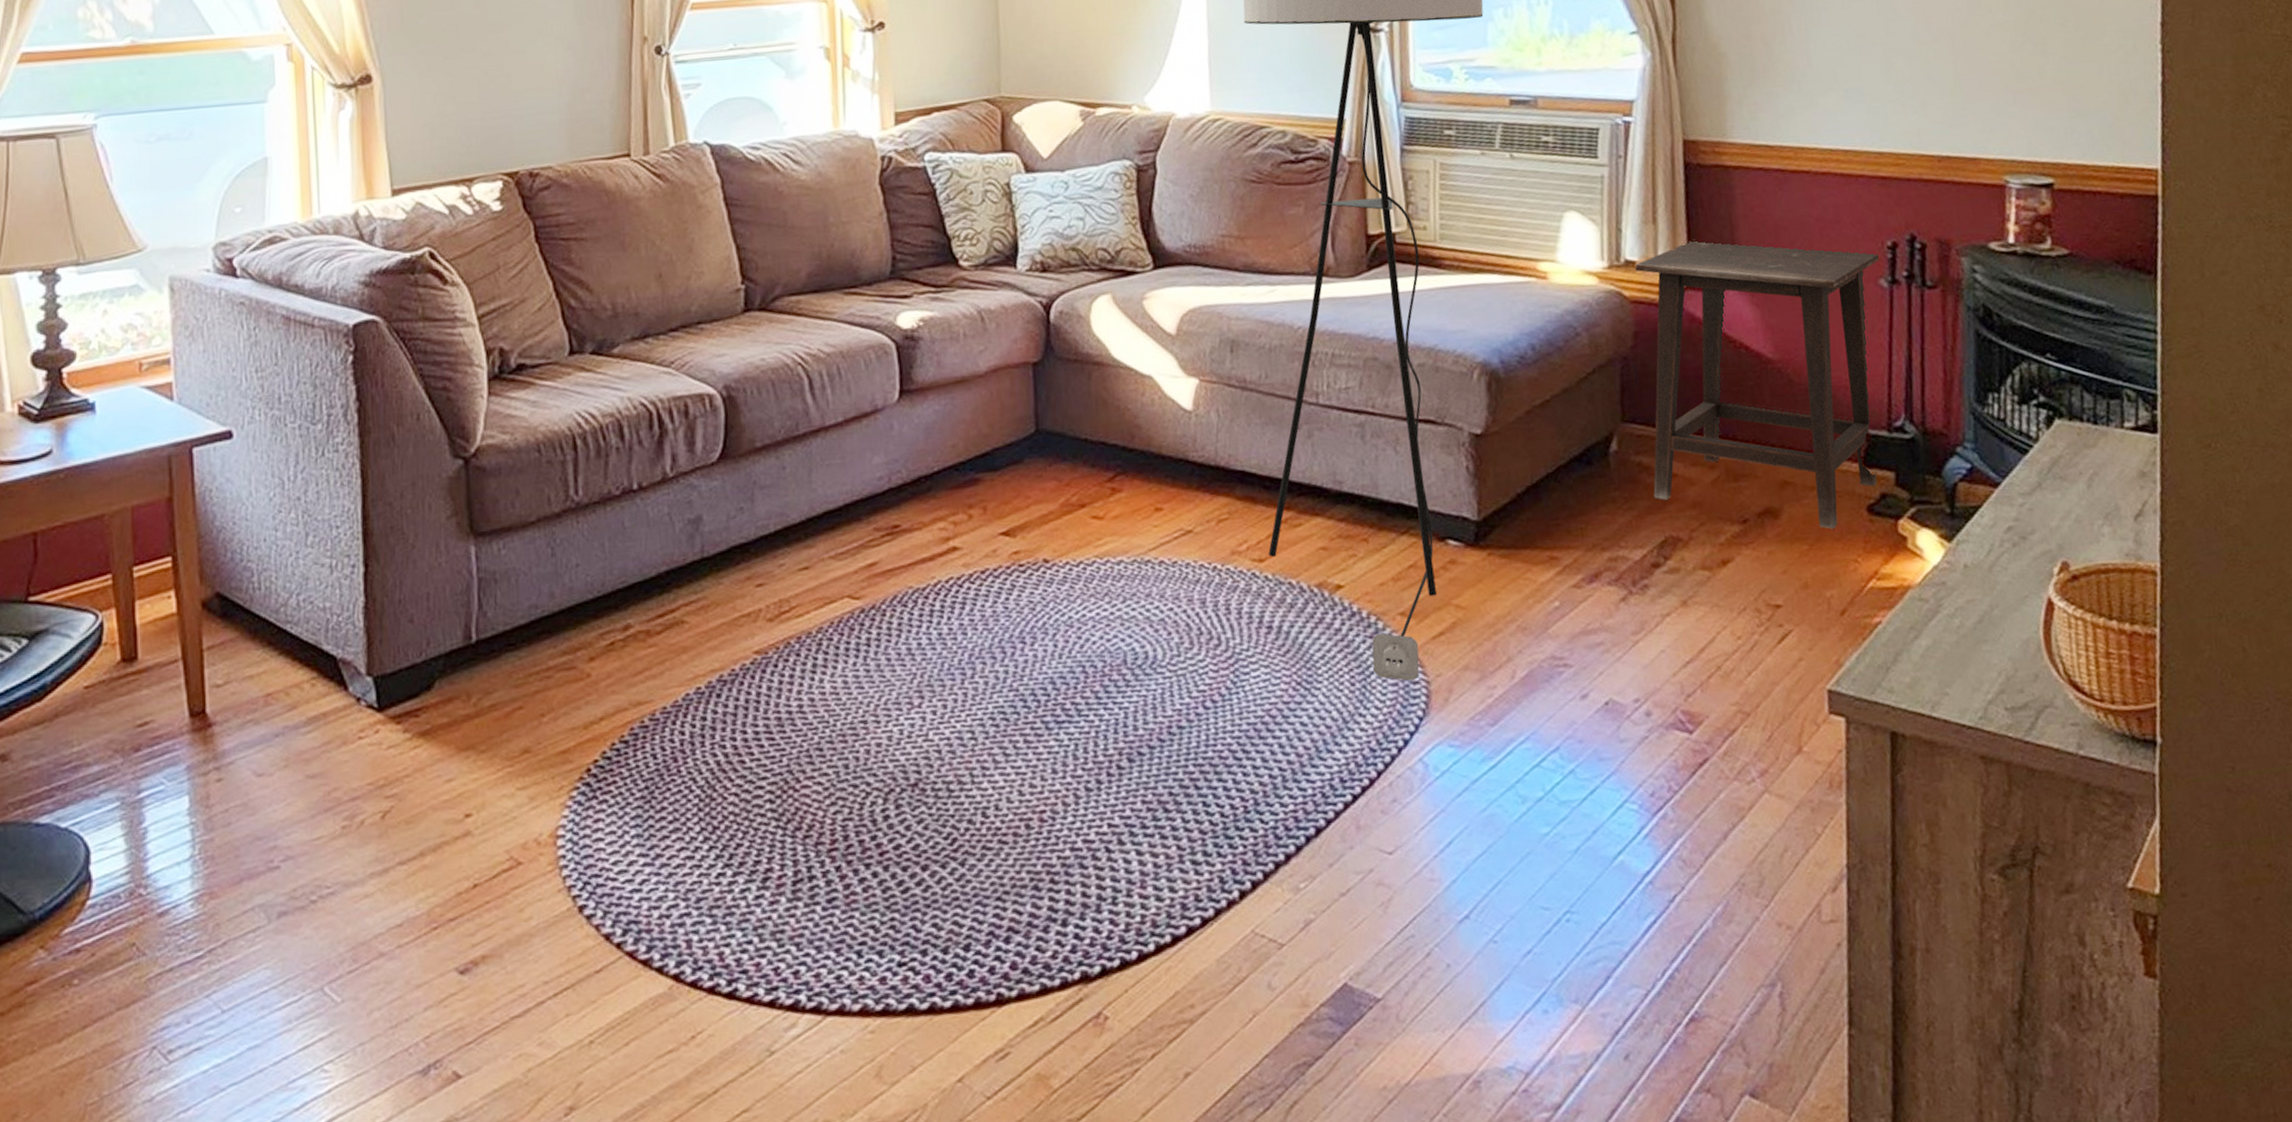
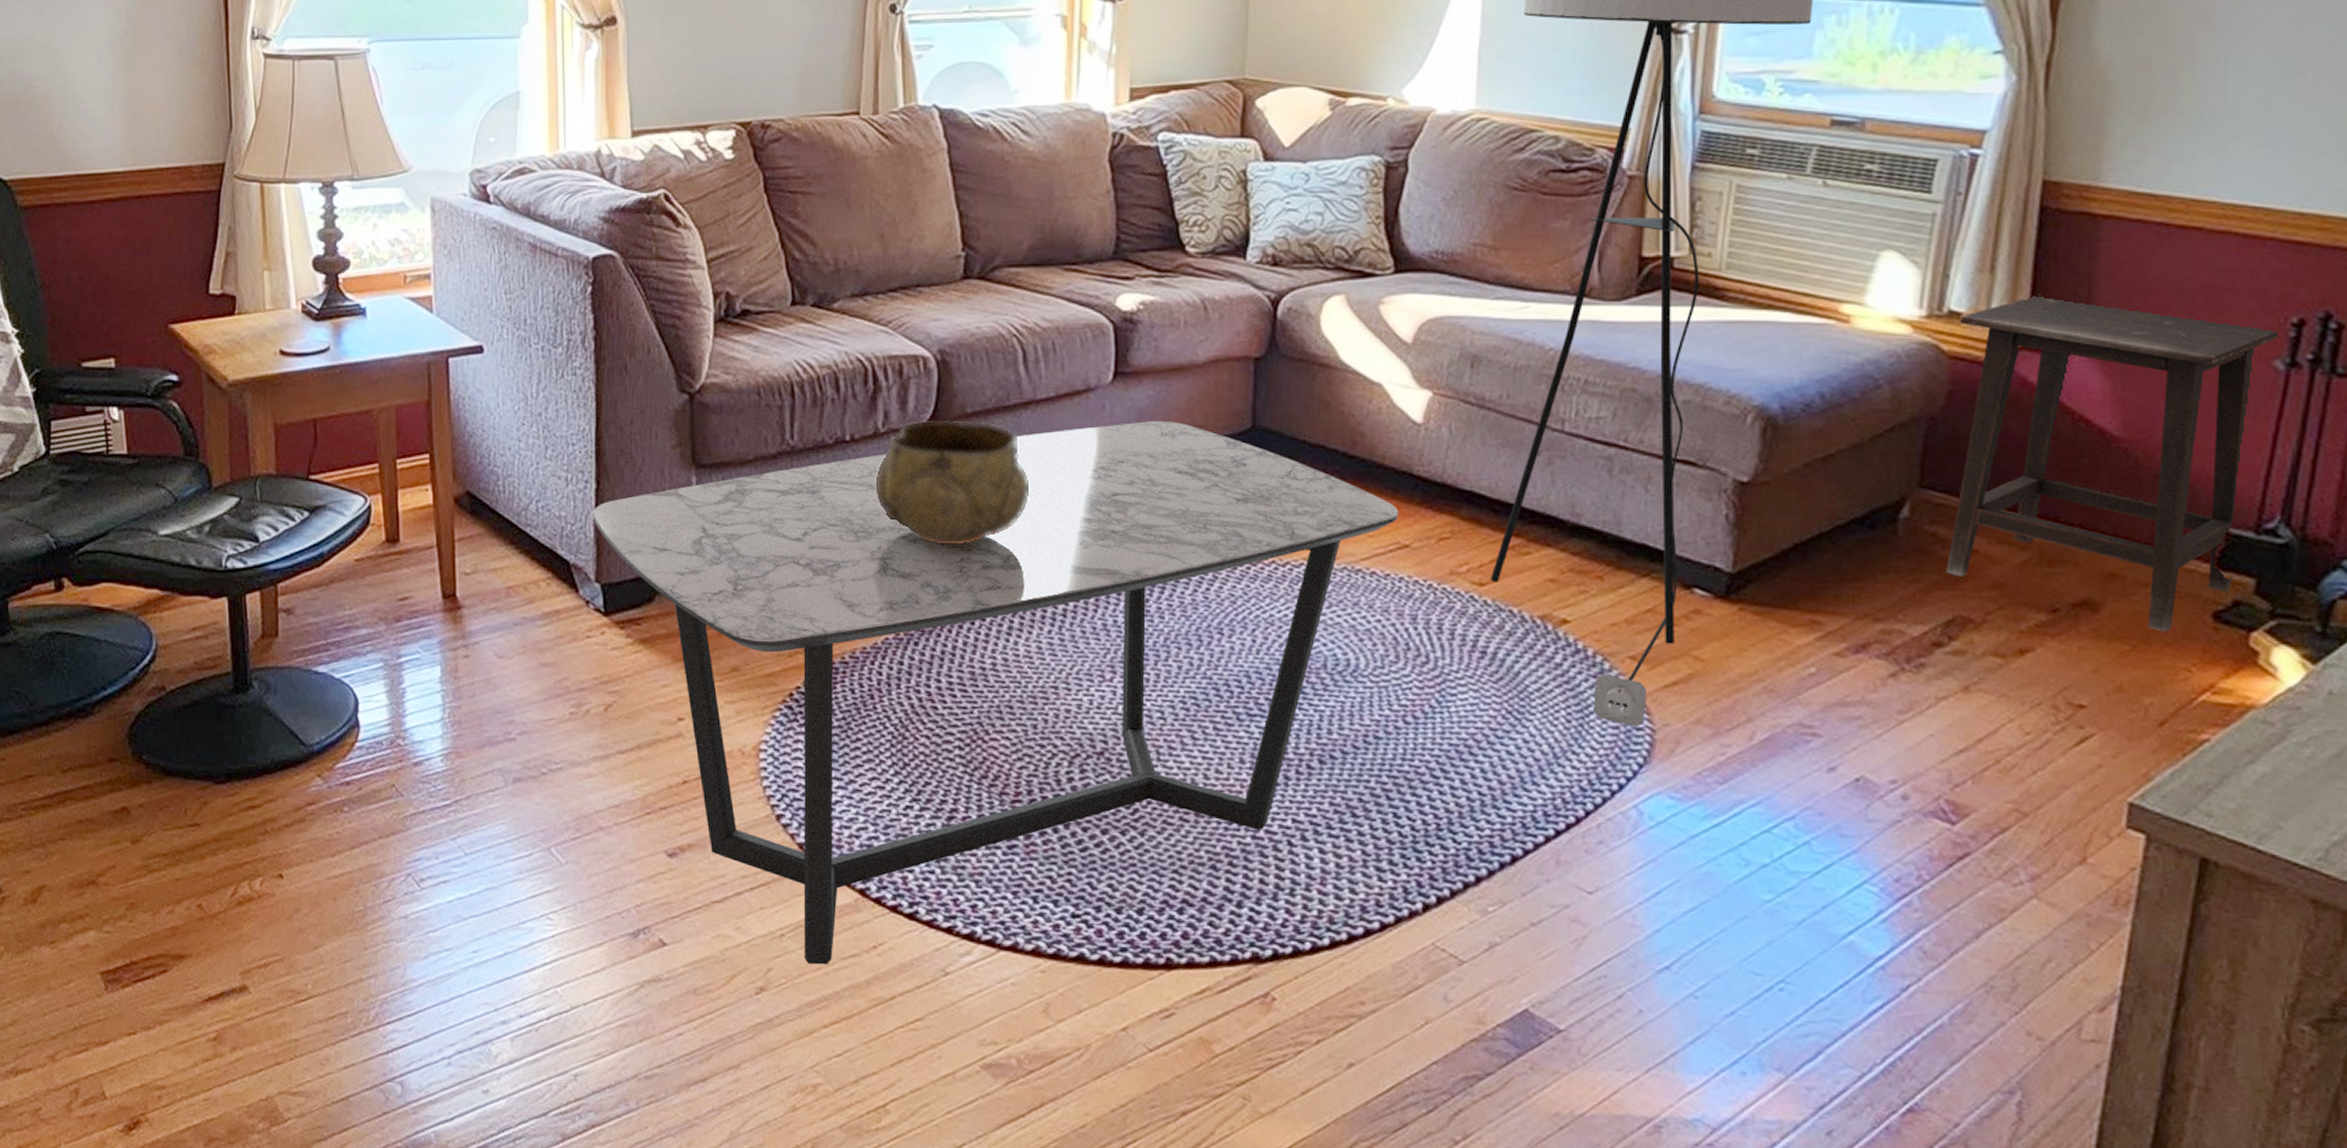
coffee table: none [361,434,1179,1070] -> present [592,421,1398,965]
decorative bowl: none [666,454,825,586] -> present [875,419,1030,544]

